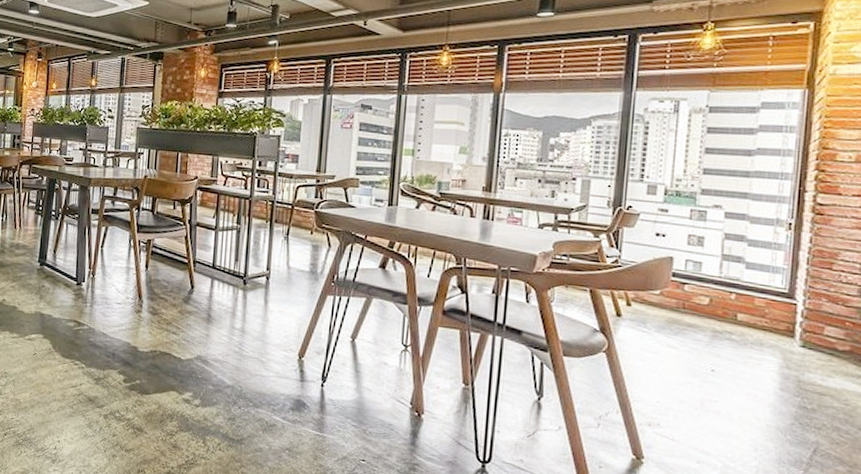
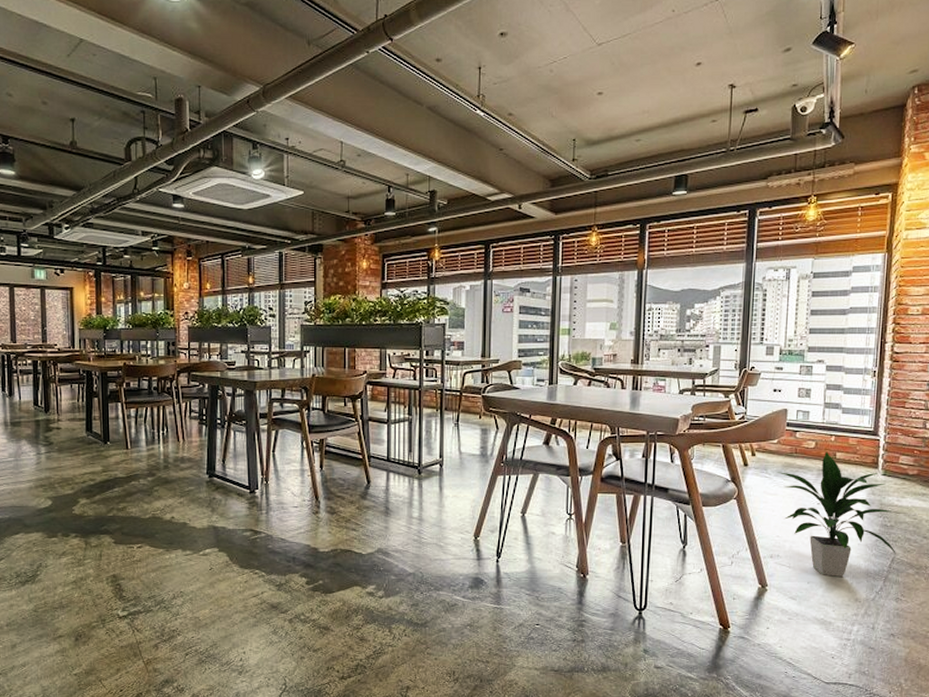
indoor plant: none [660,310,820,462] -> present [778,451,896,577]

